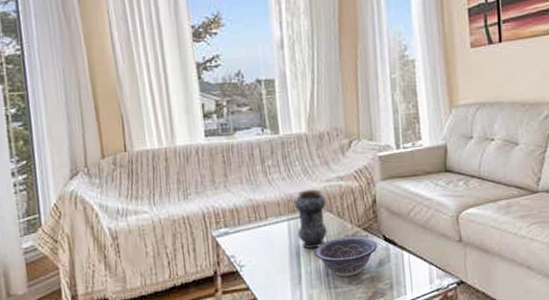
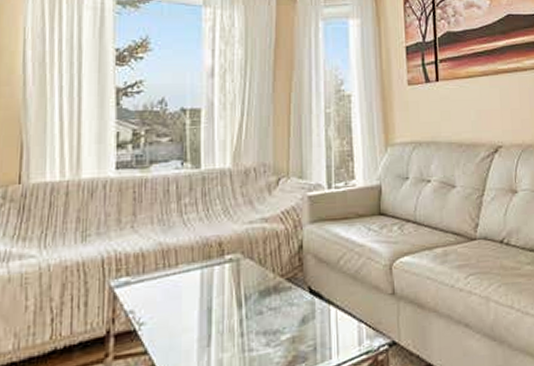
vase: present [294,189,327,249] -> none [210,232,247,302]
decorative bowl: present [314,236,378,277] -> none [229,288,302,338]

